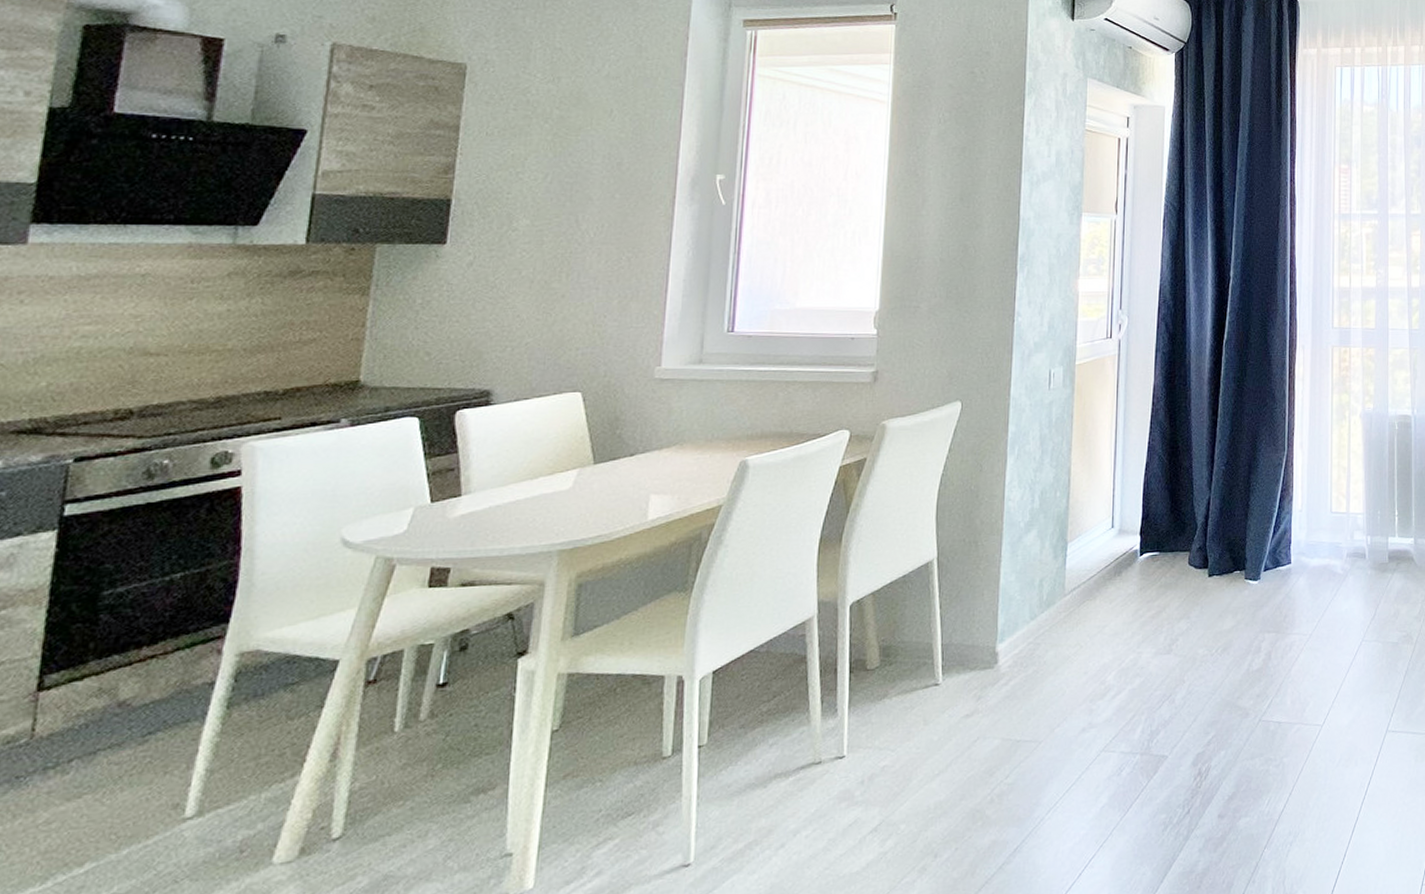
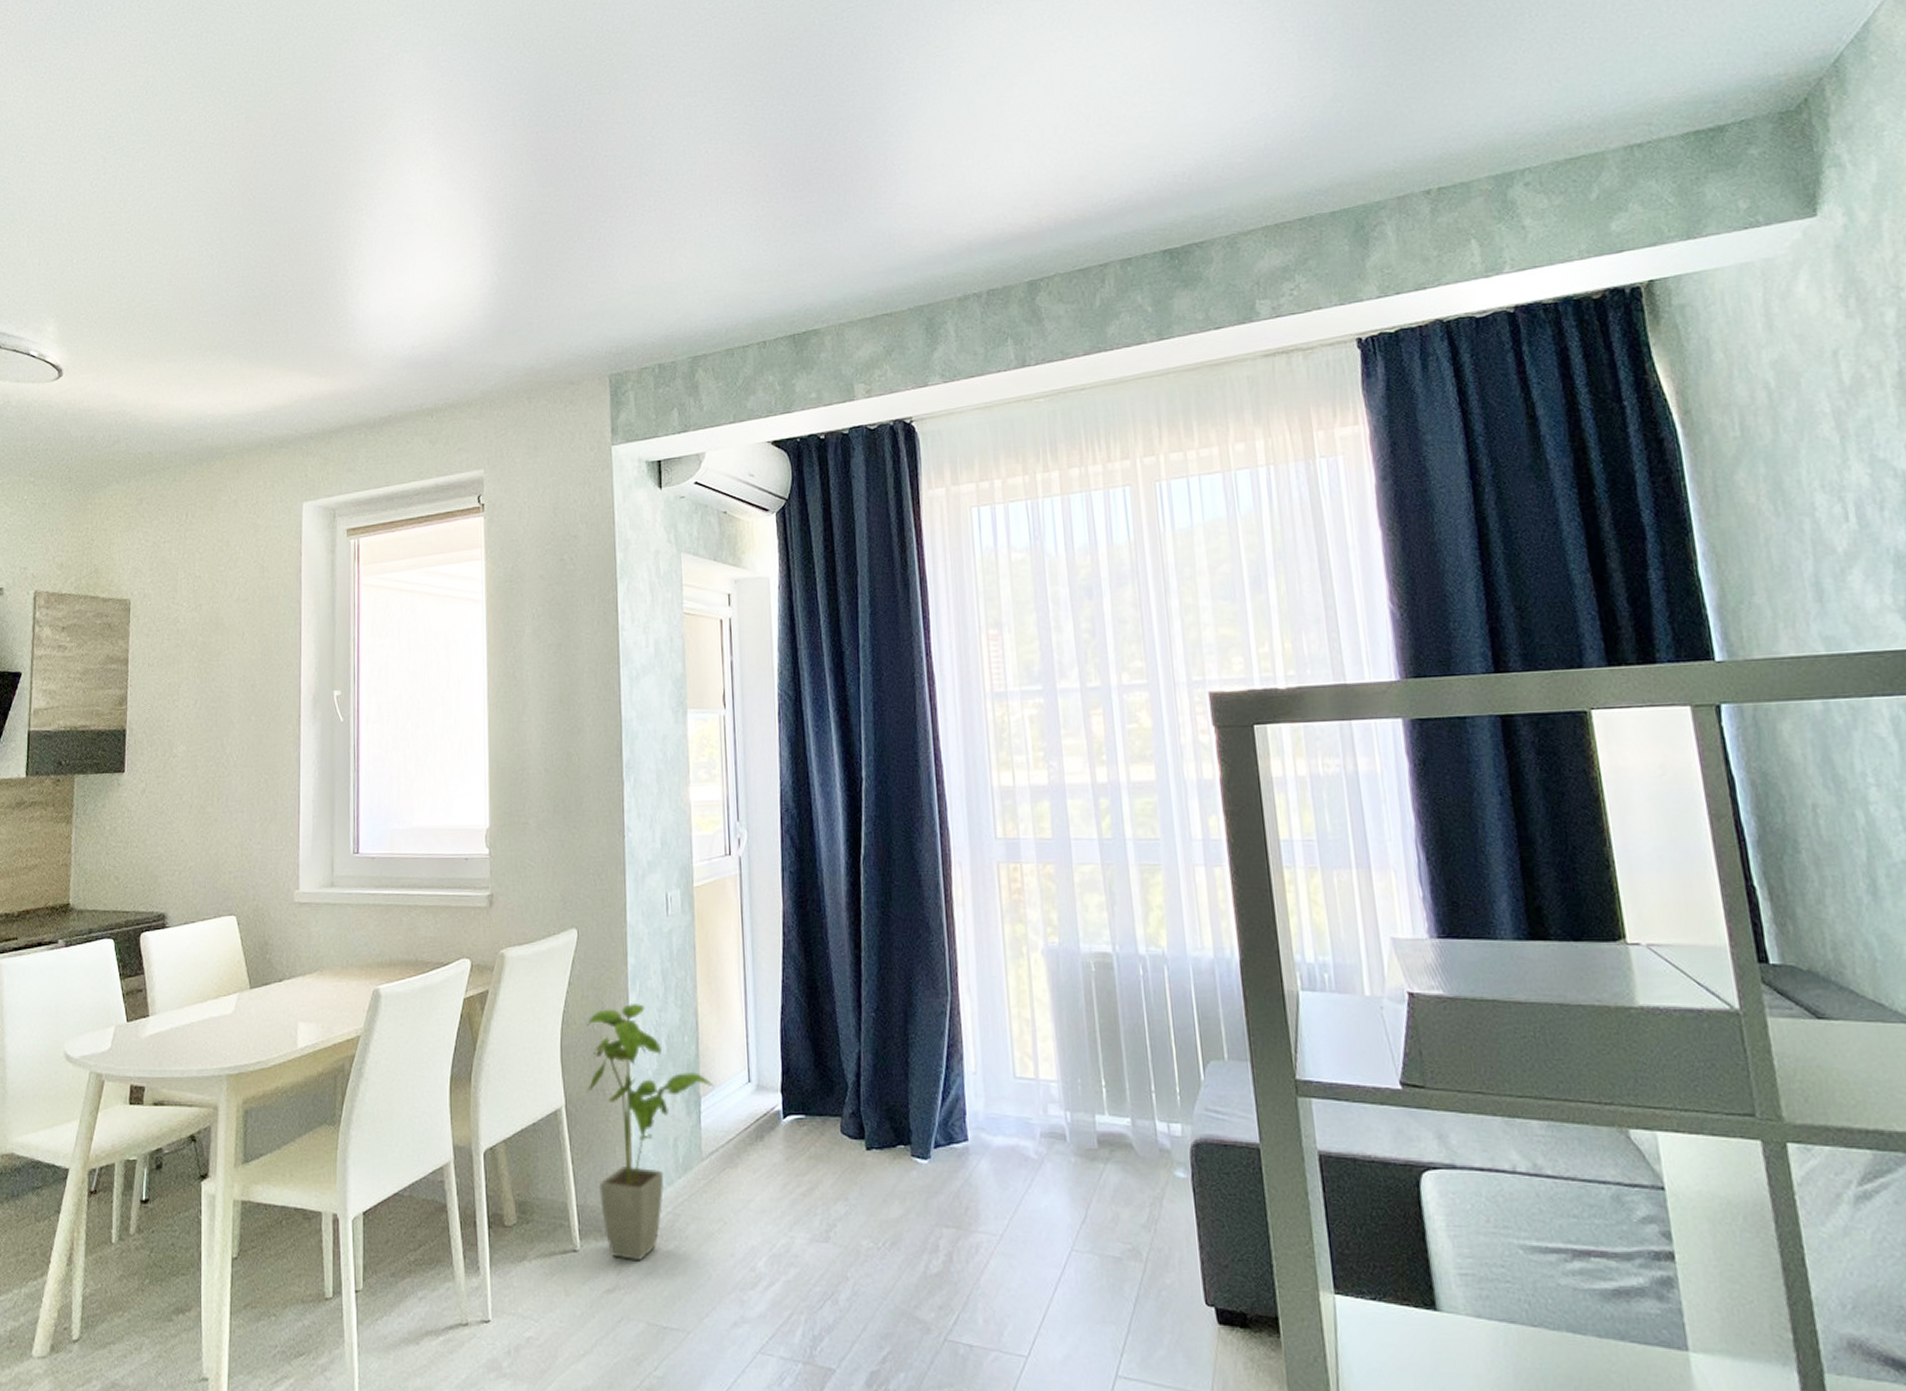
house plant: none [959,466,1082,687] -> present [586,1004,715,1261]

